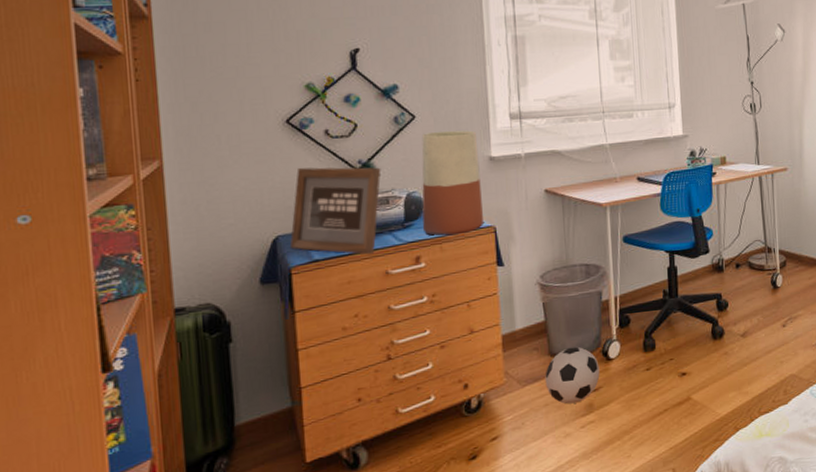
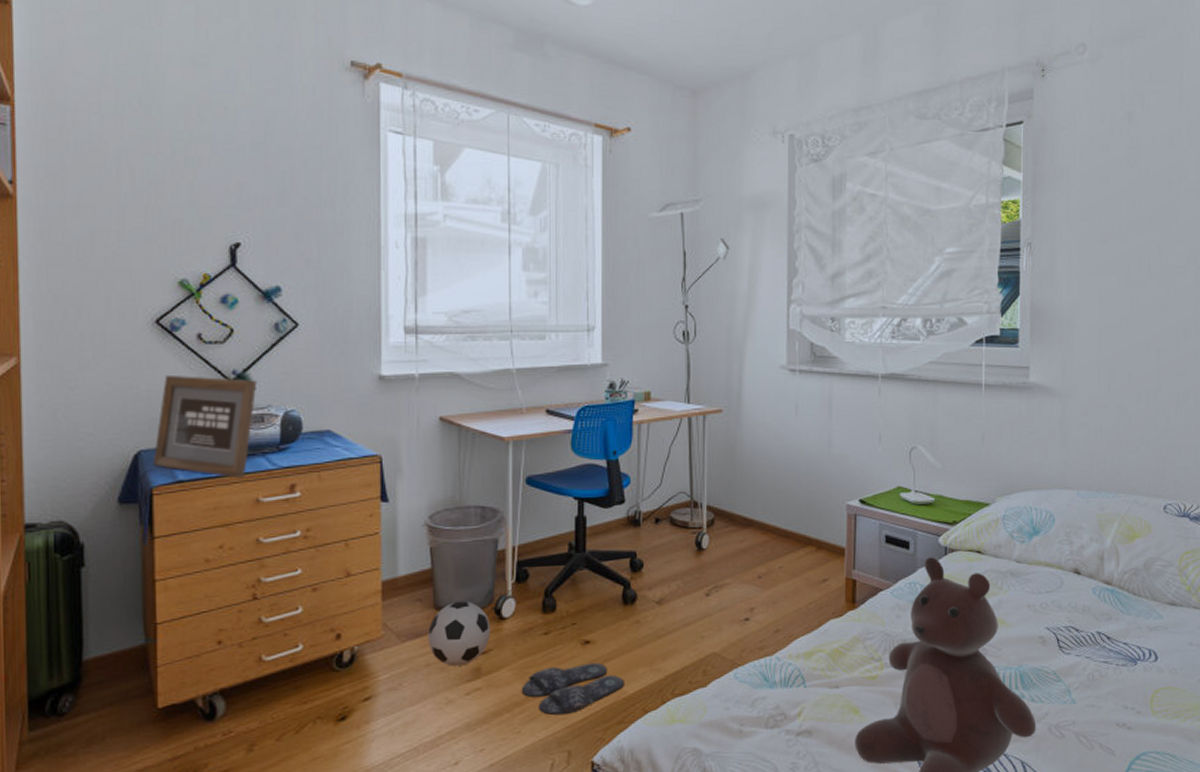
vase: present [421,130,483,237] -> none [299,342,368,463]
slippers: none [629,390,718,439] -> present [521,662,624,715]

